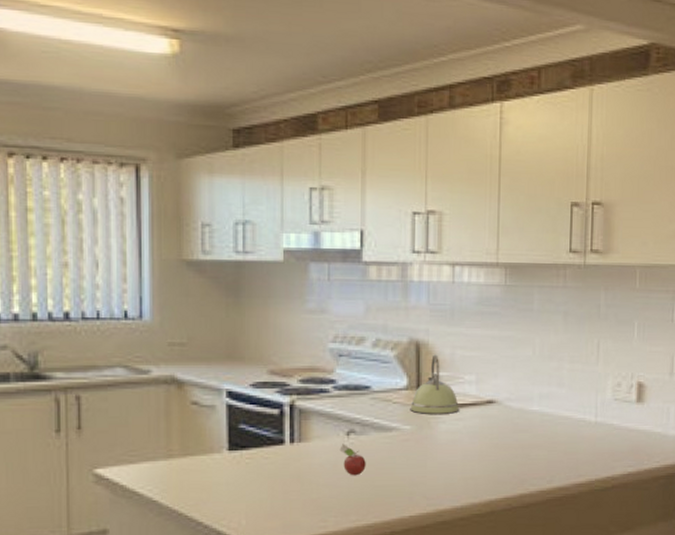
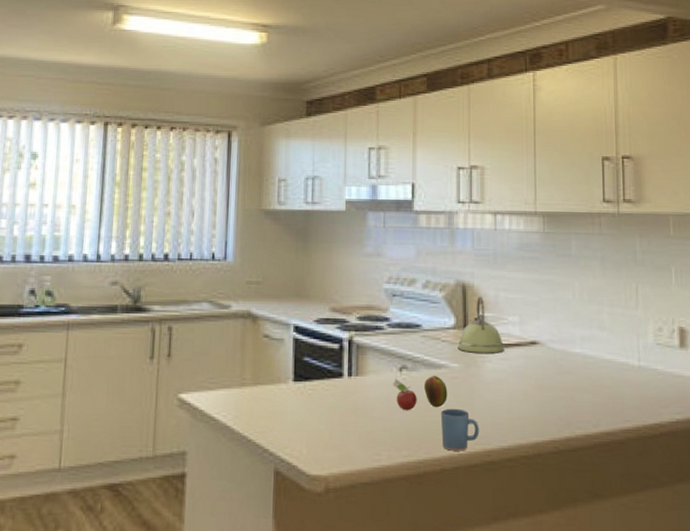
fruit: none [373,439,399,471] -> present [423,376,448,408]
mug: none [391,471,432,513] -> present [440,408,480,451]

